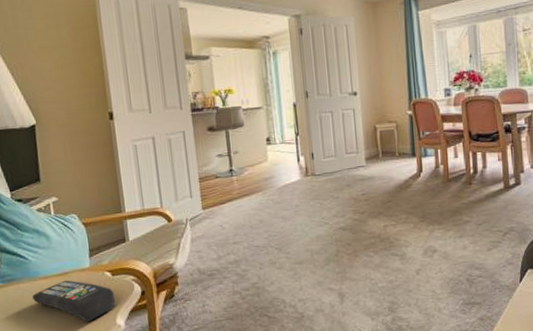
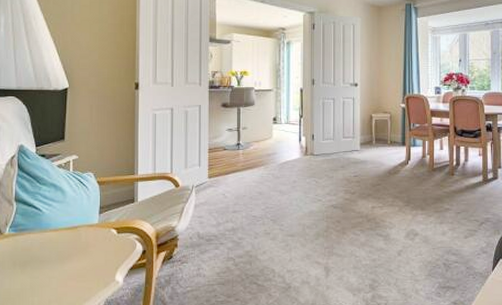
remote control: present [32,280,116,322] -> none [41,234,118,276]

